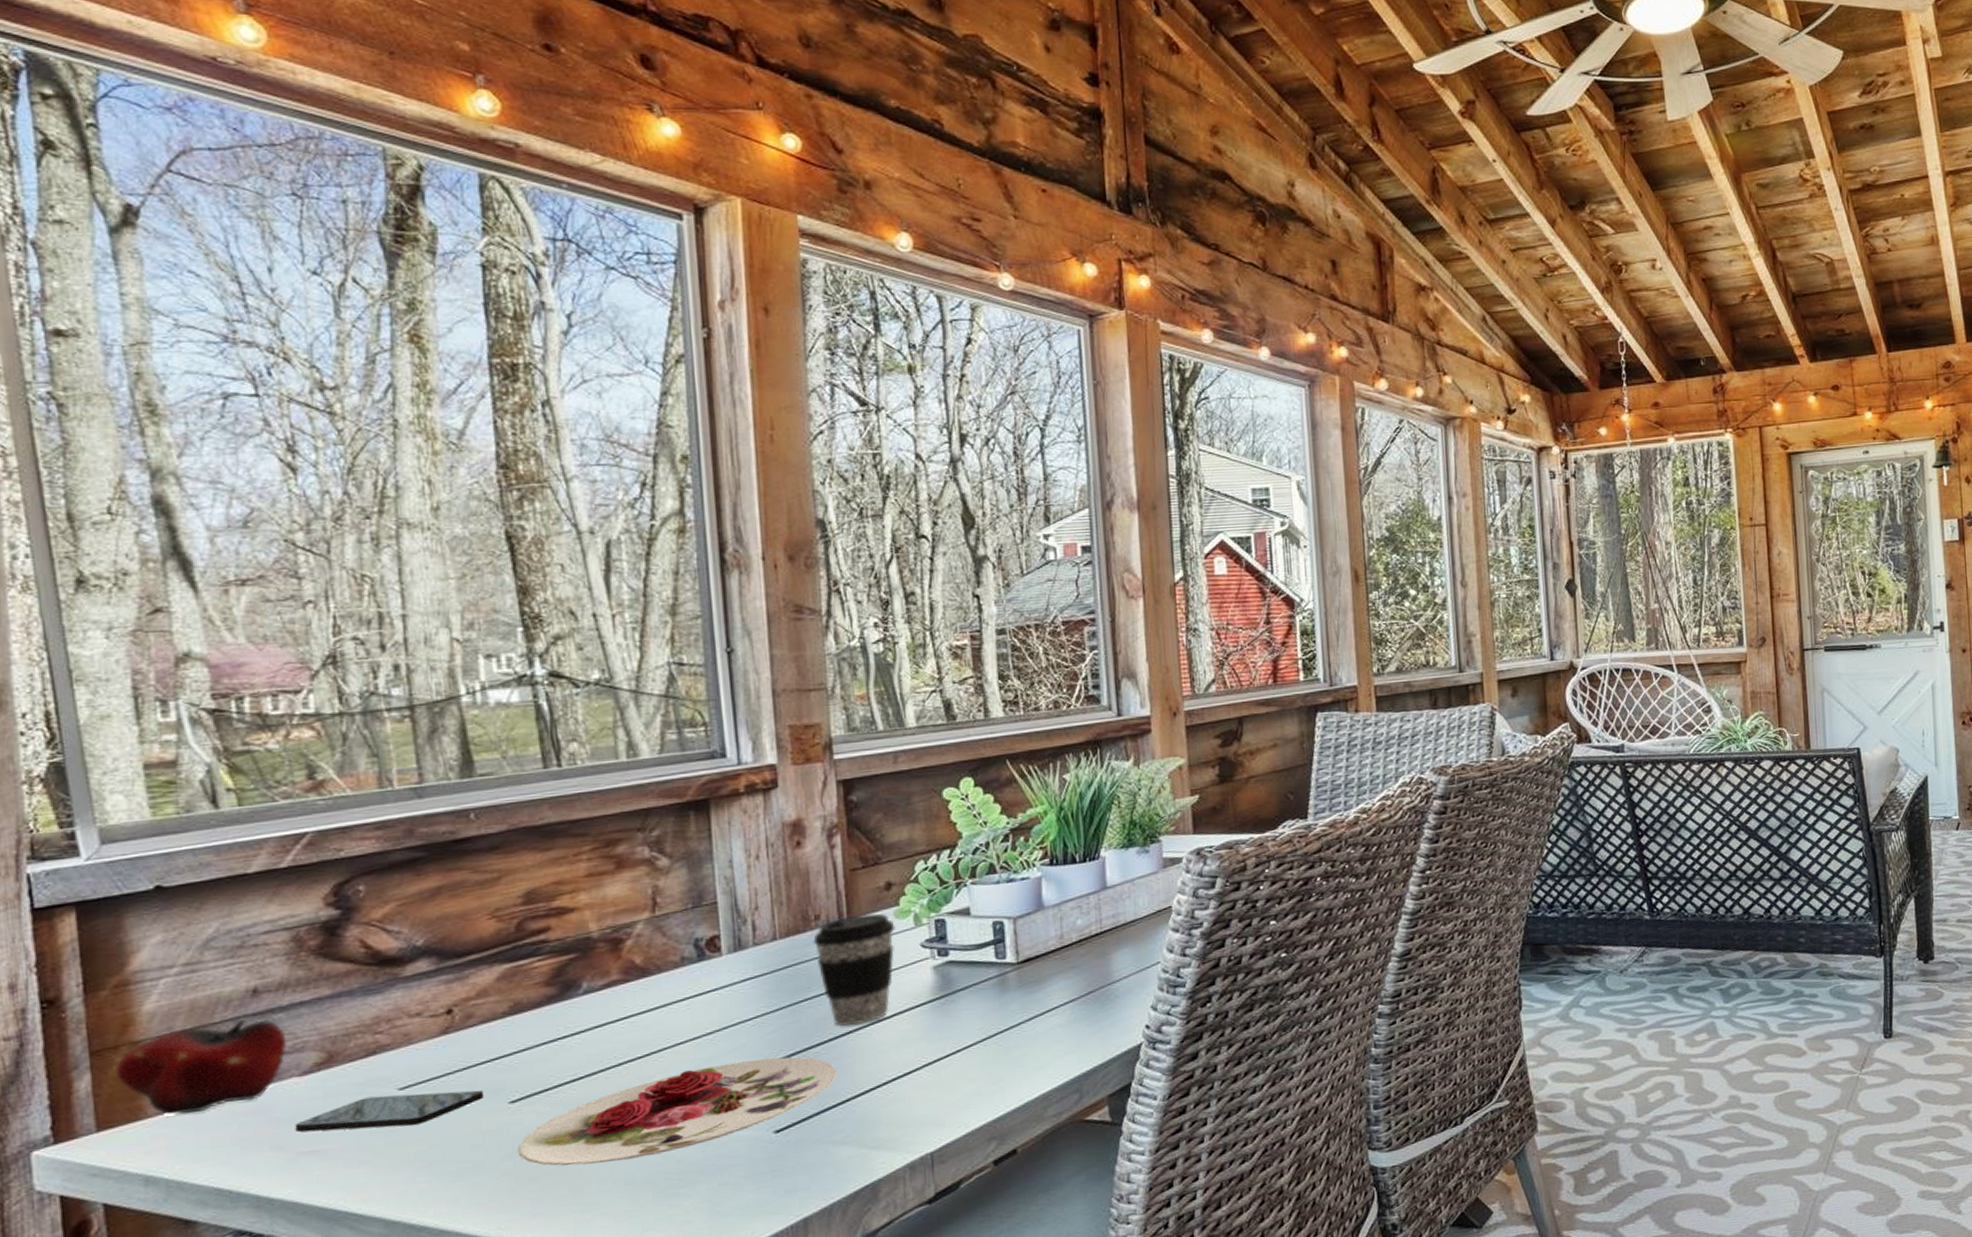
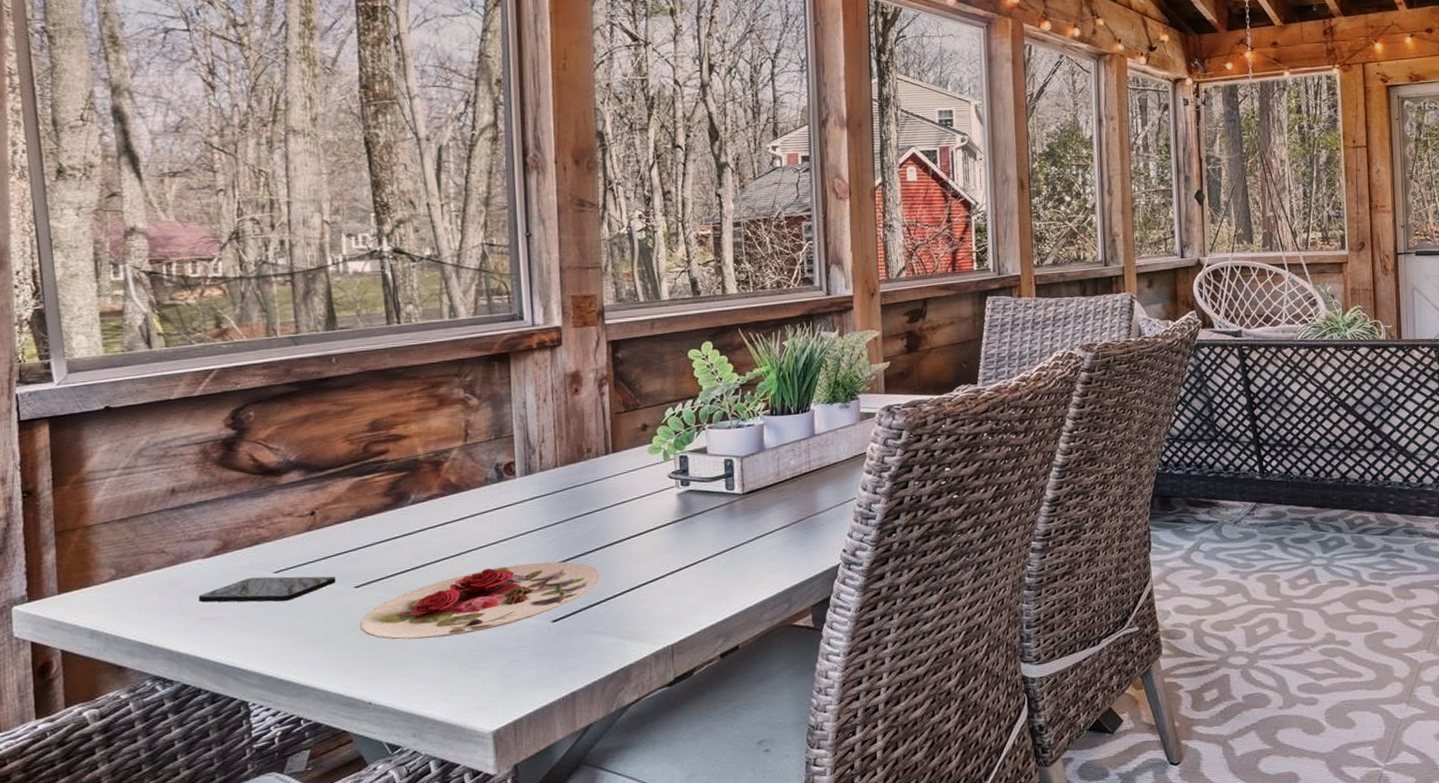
fruit: present [115,1019,287,1115] -> none [72,513,195,584]
coffee cup: present [813,913,896,1027] -> none [585,449,649,540]

